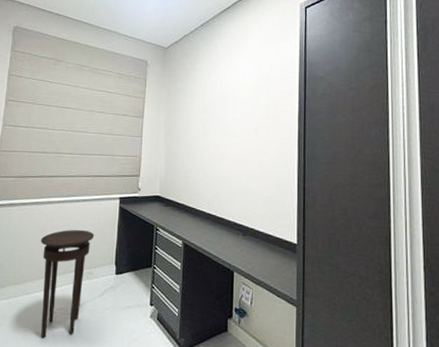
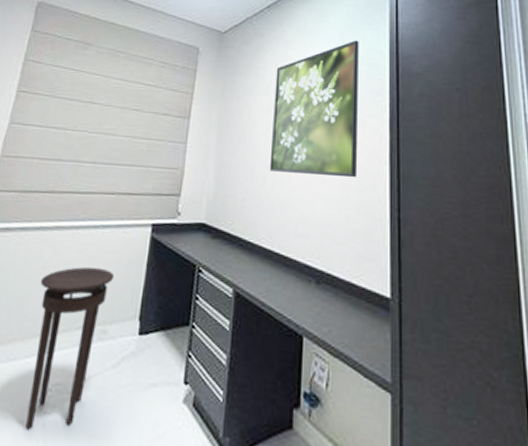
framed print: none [206,51,275,159] -> present [269,40,359,178]

